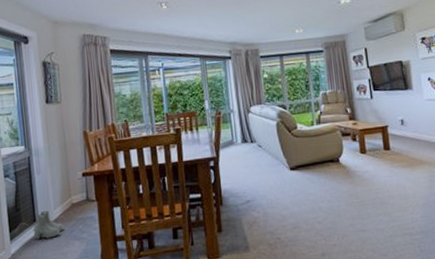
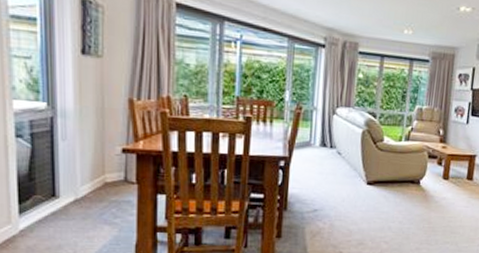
boots: present [33,210,64,240] -> none [50,185,92,218]

